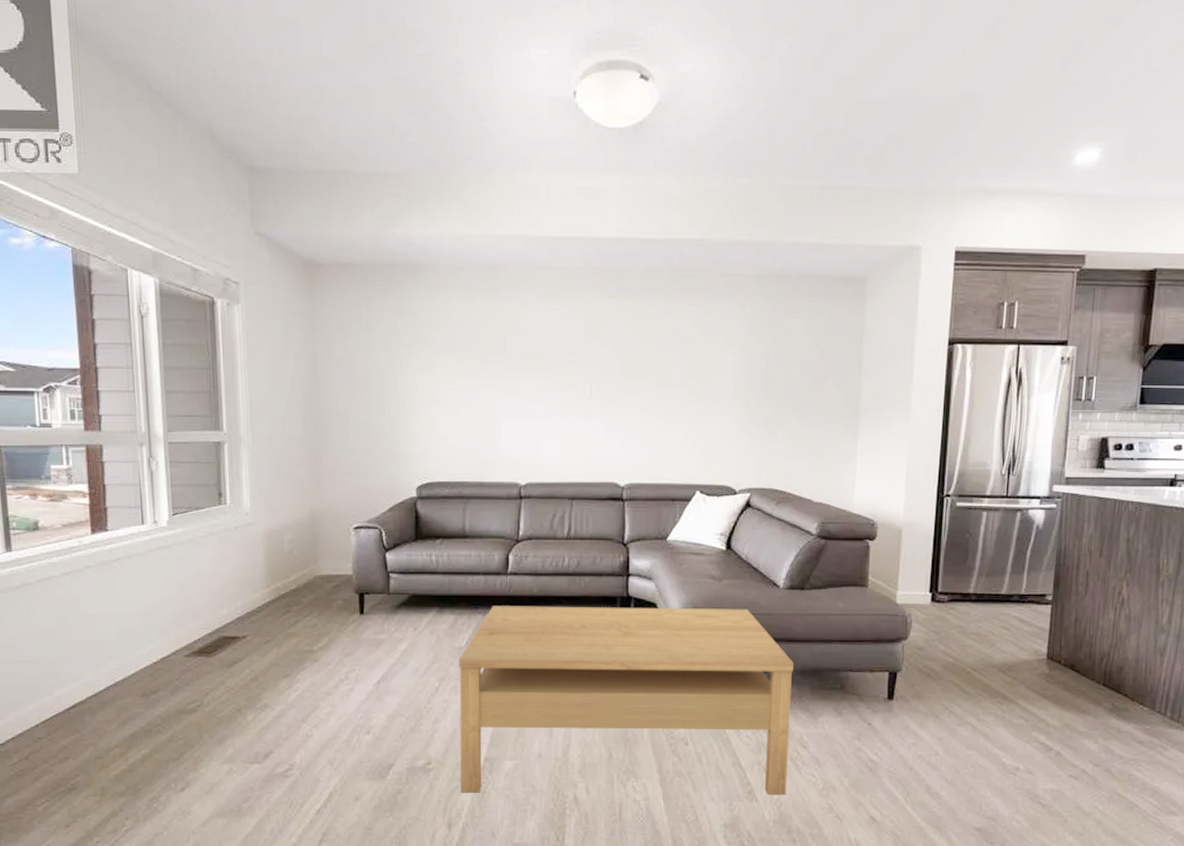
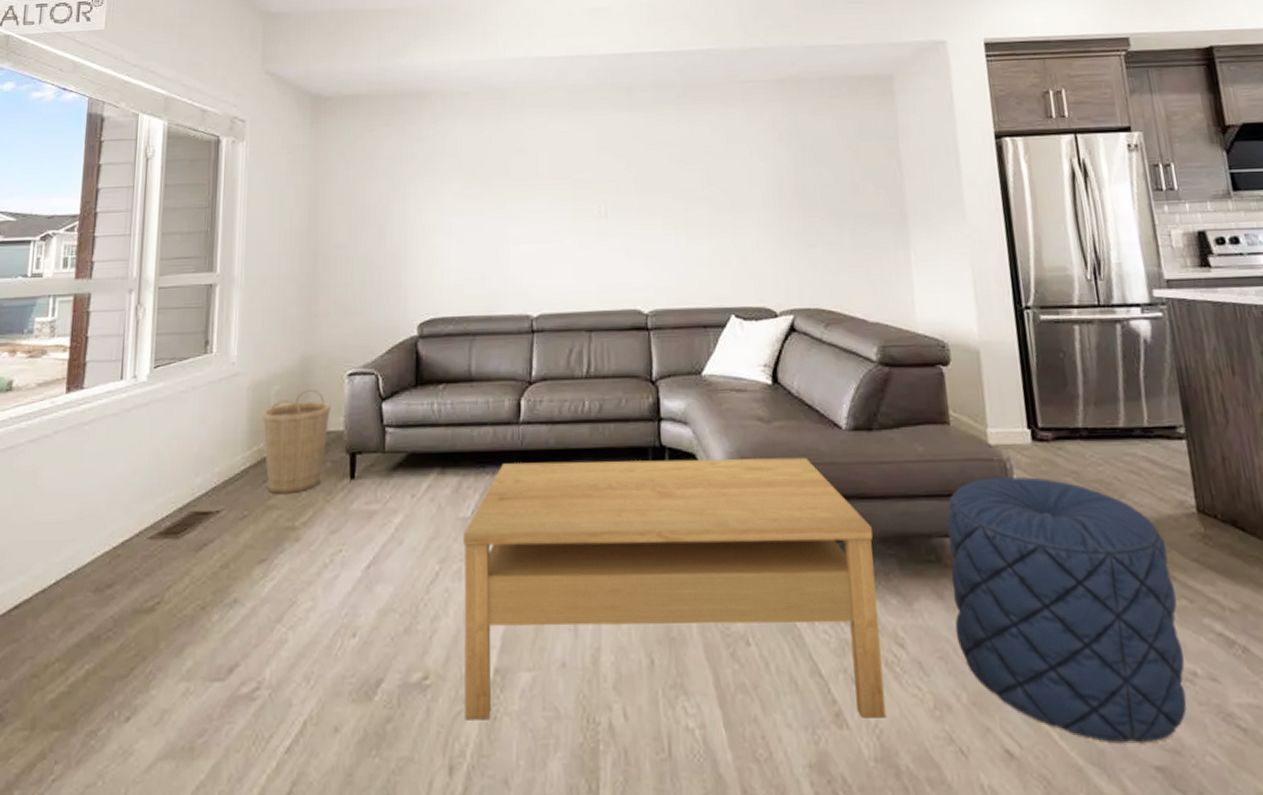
basket: none [277,539,340,625] -> present [262,389,331,495]
pouf: none [847,628,1018,812] -> present [946,476,1187,742]

